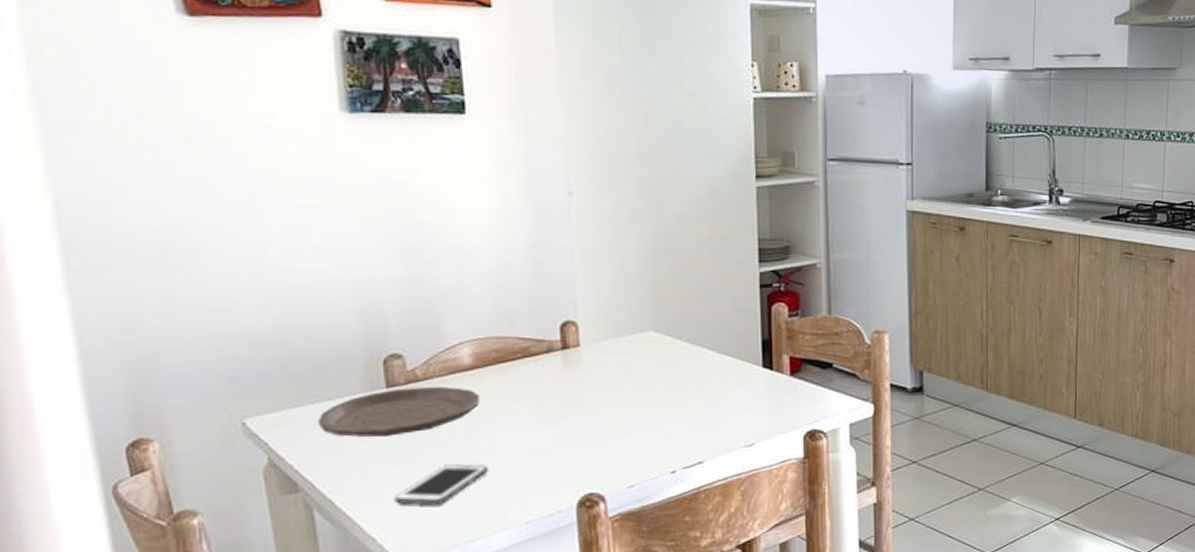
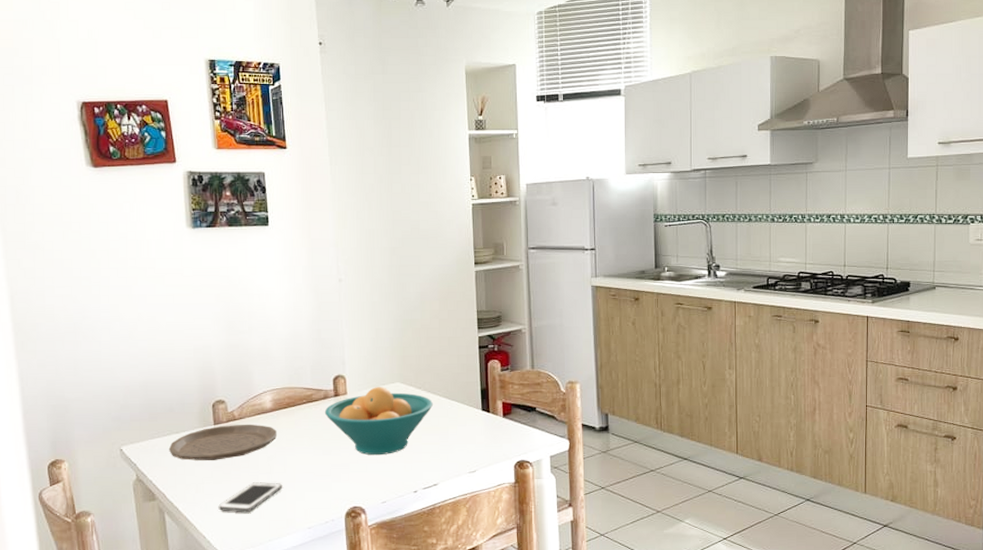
fruit bowl: none [547,337,699,427] -> present [324,387,434,456]

